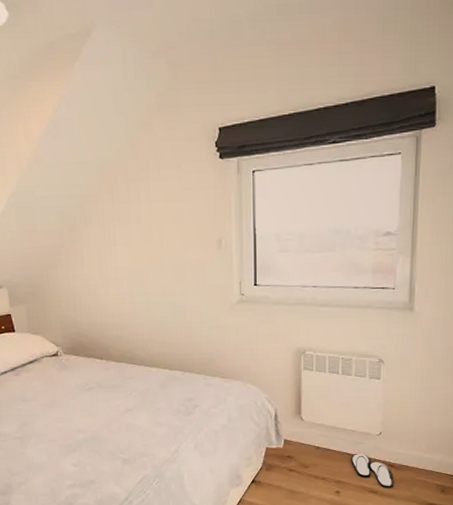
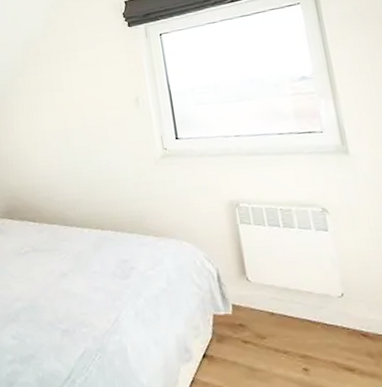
slippers: present [351,453,393,488] -> none [313,319,373,365]

